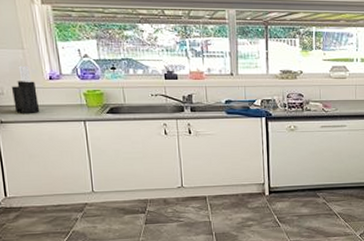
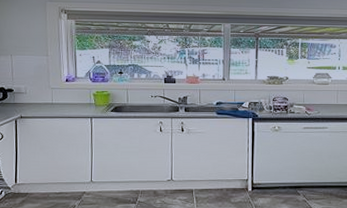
knife block: present [11,65,40,113] -> none [33,69,55,110]

